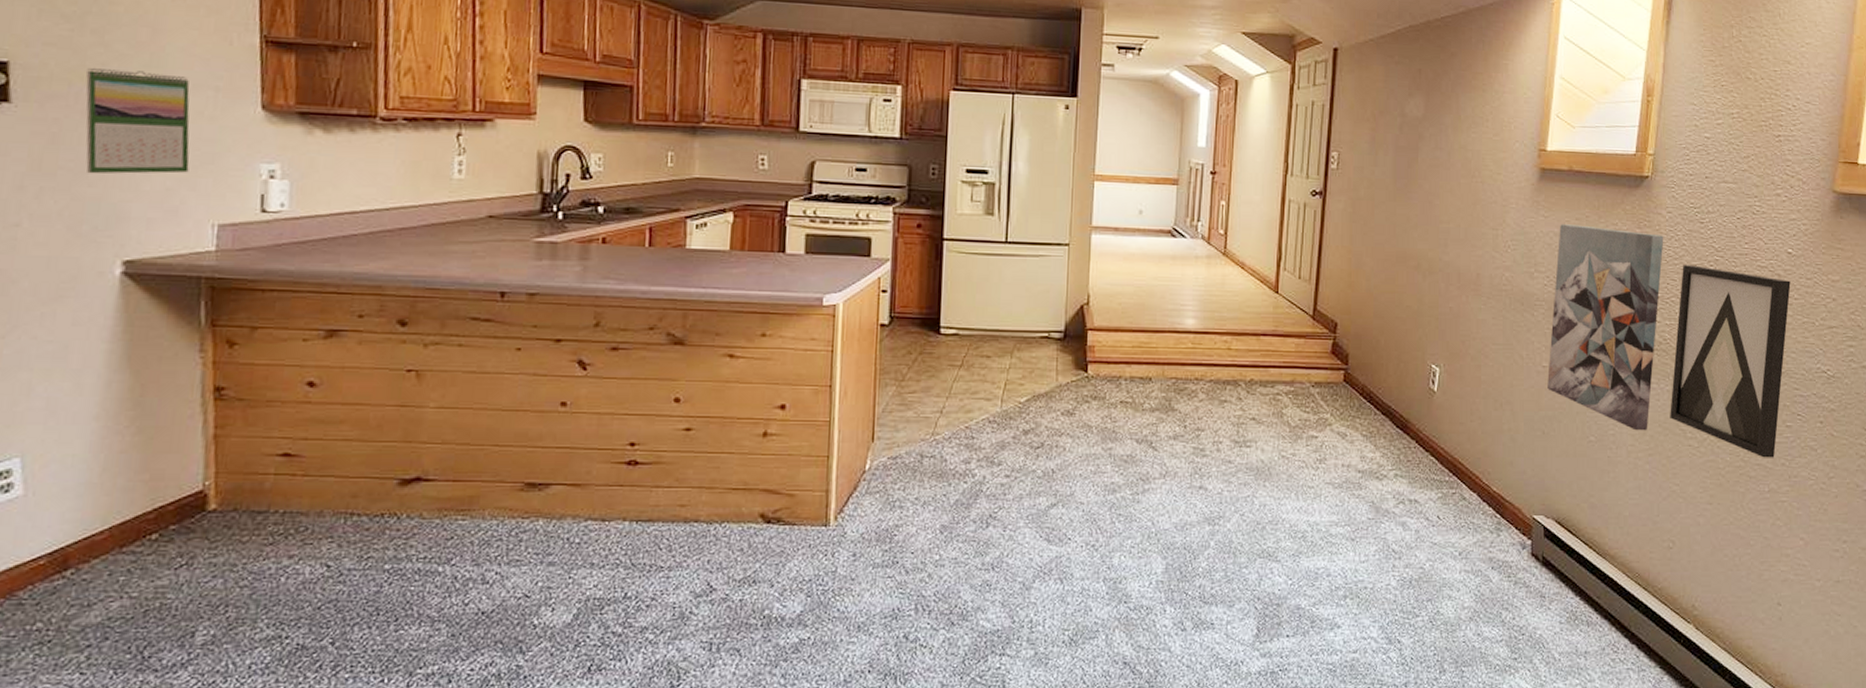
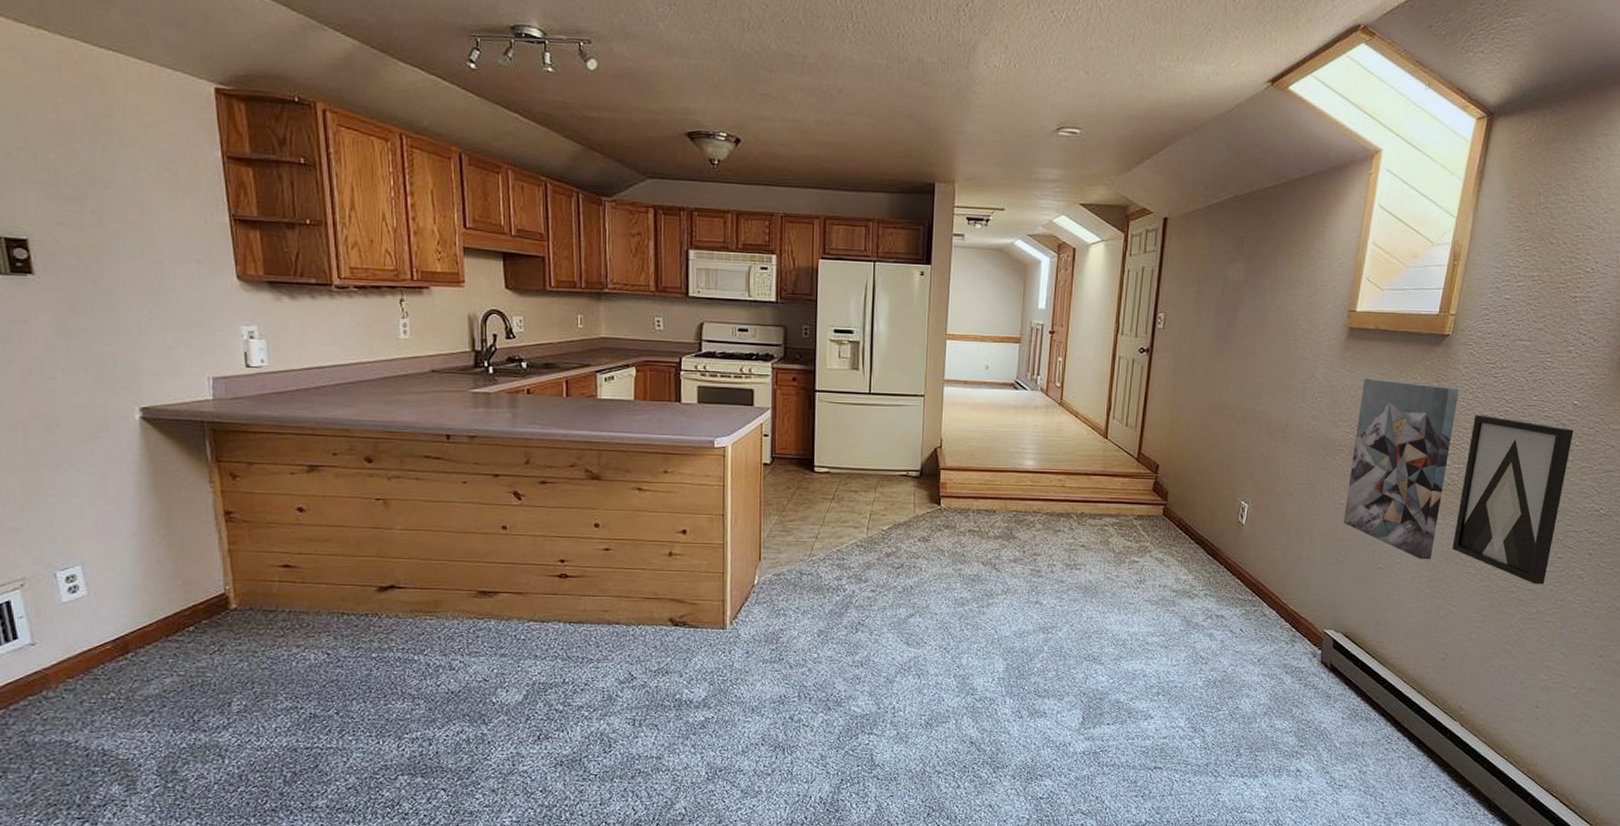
calendar: present [86,67,190,174] -> none [92,243,184,335]

